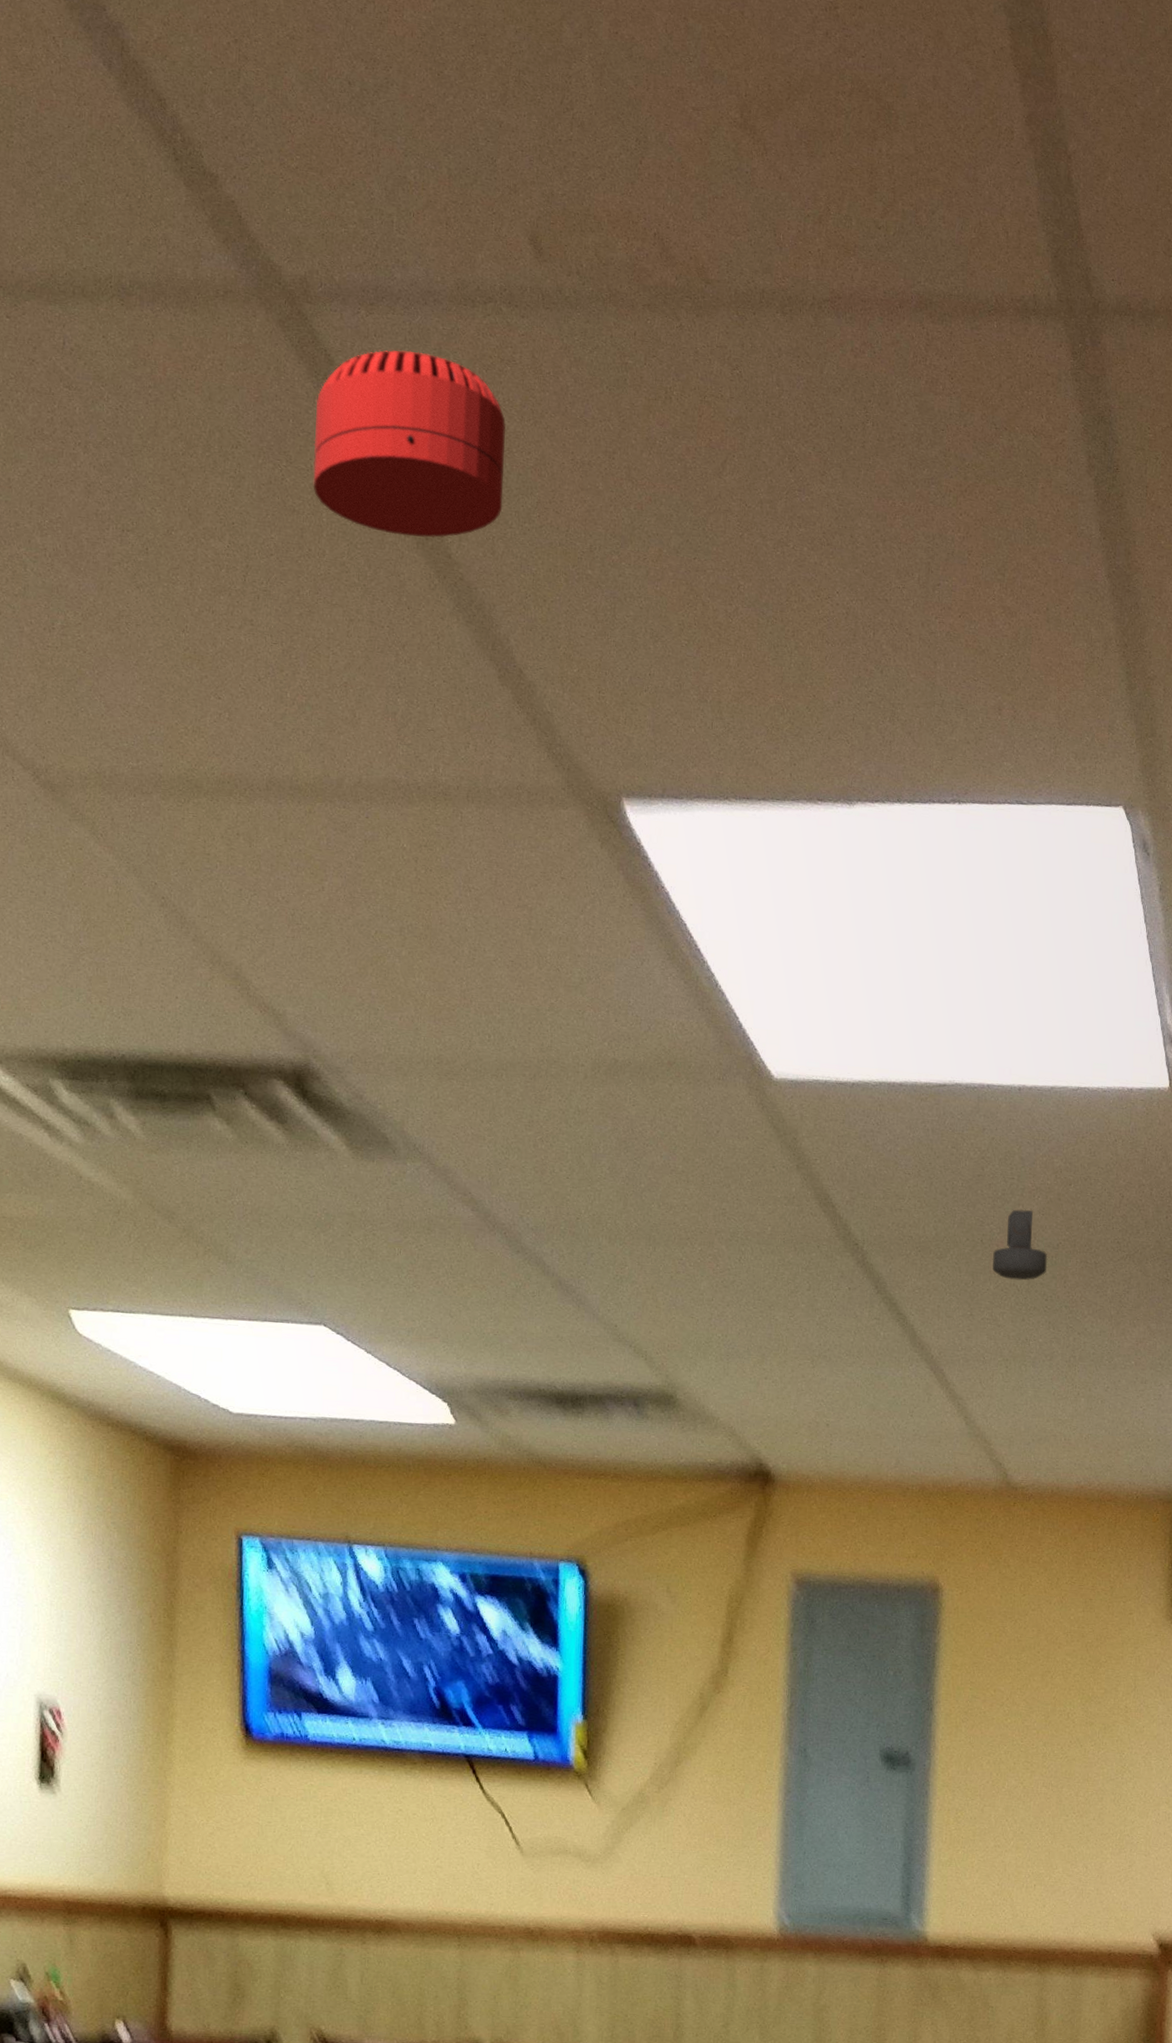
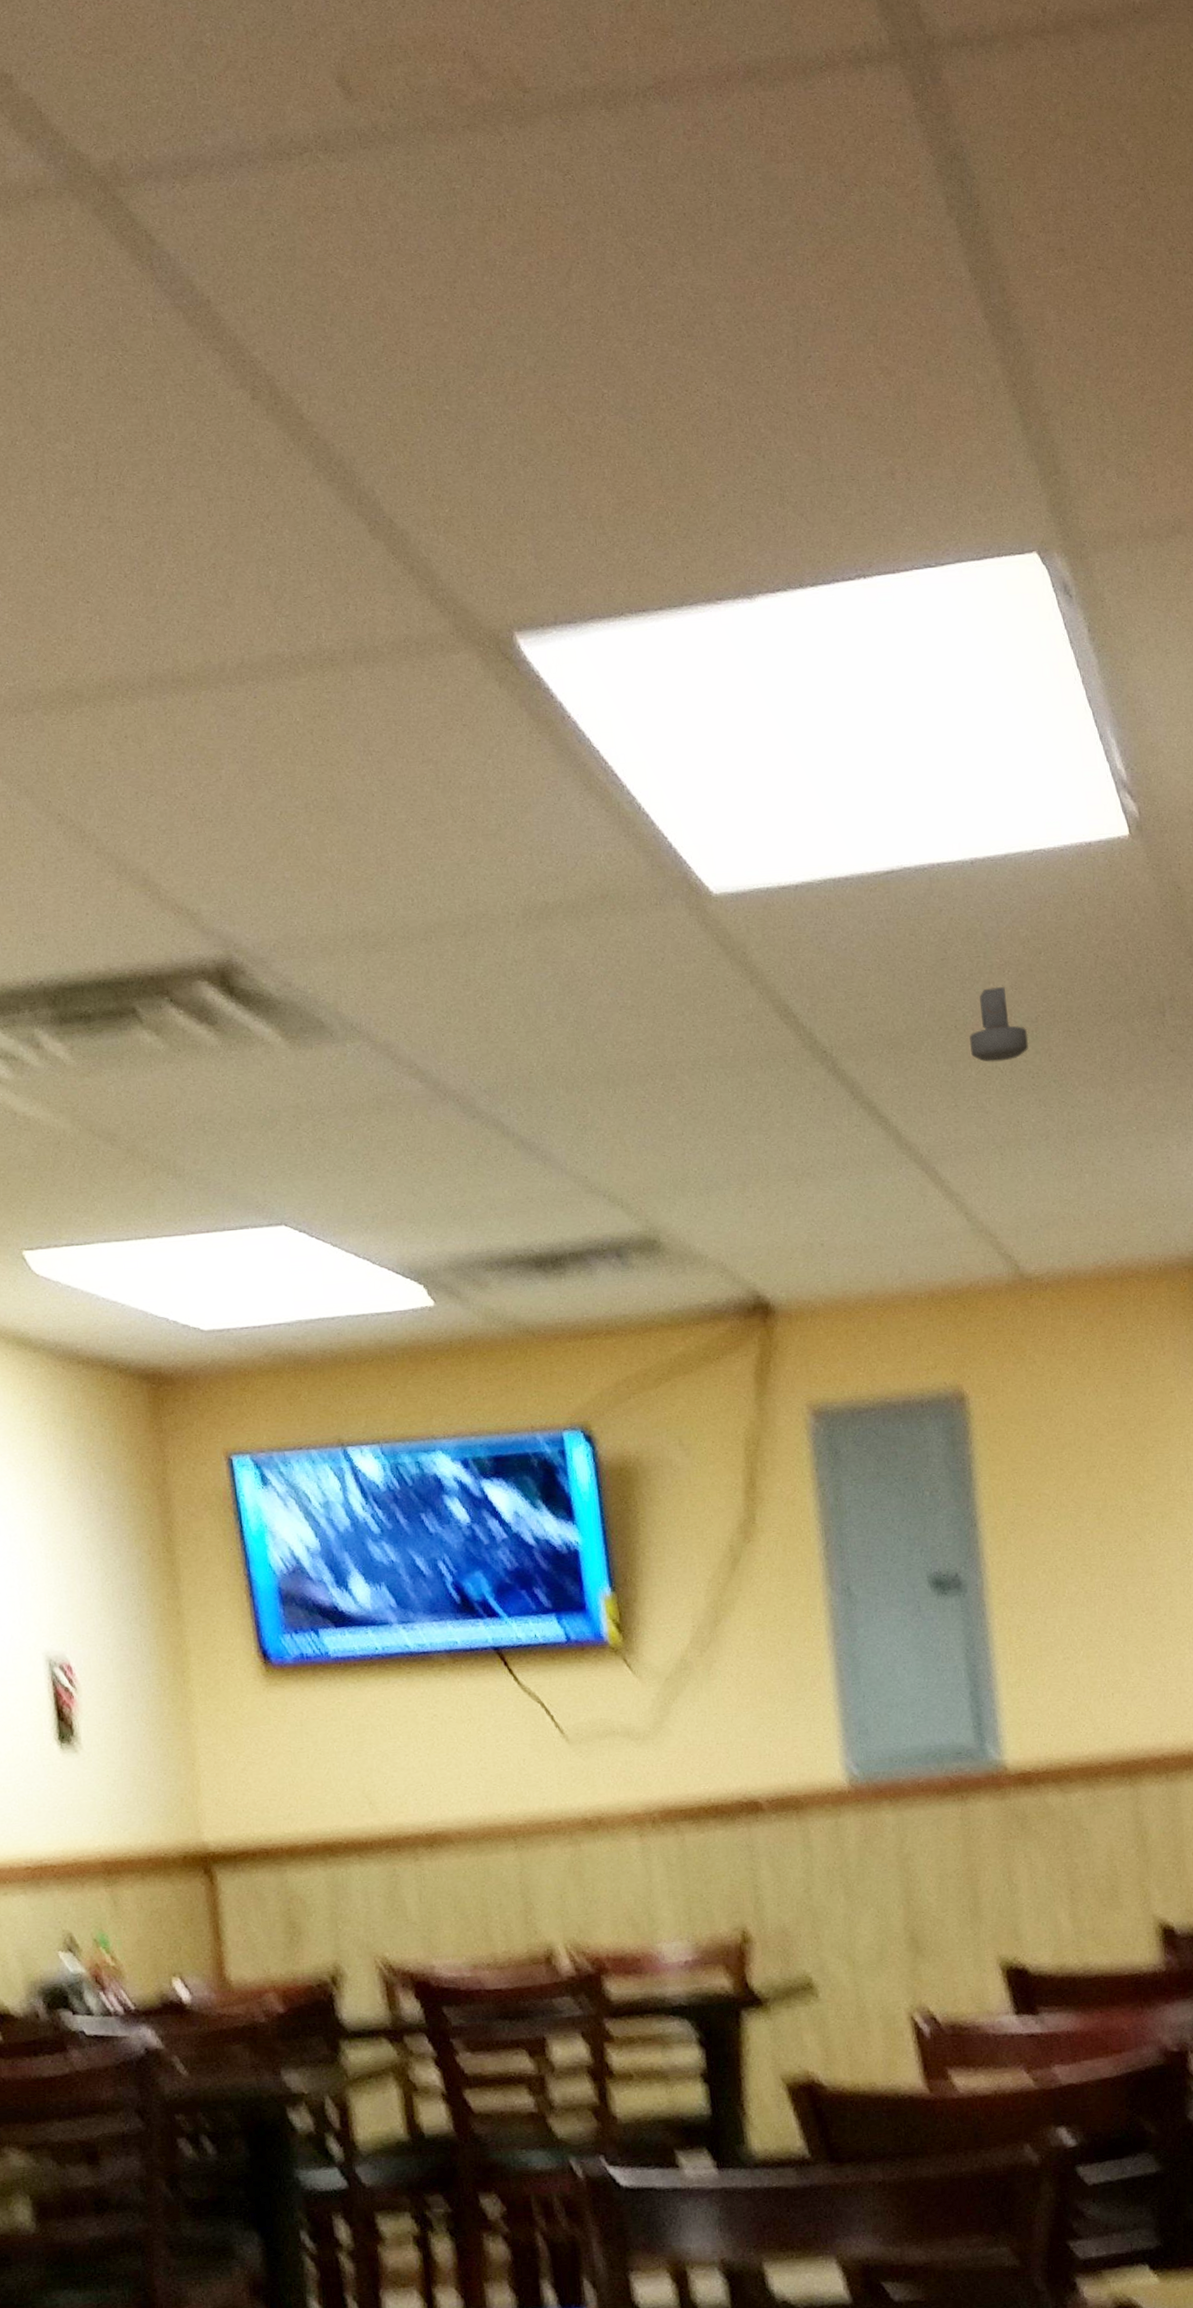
smoke detector: present [313,350,506,538] -> none [143,215,349,405]

